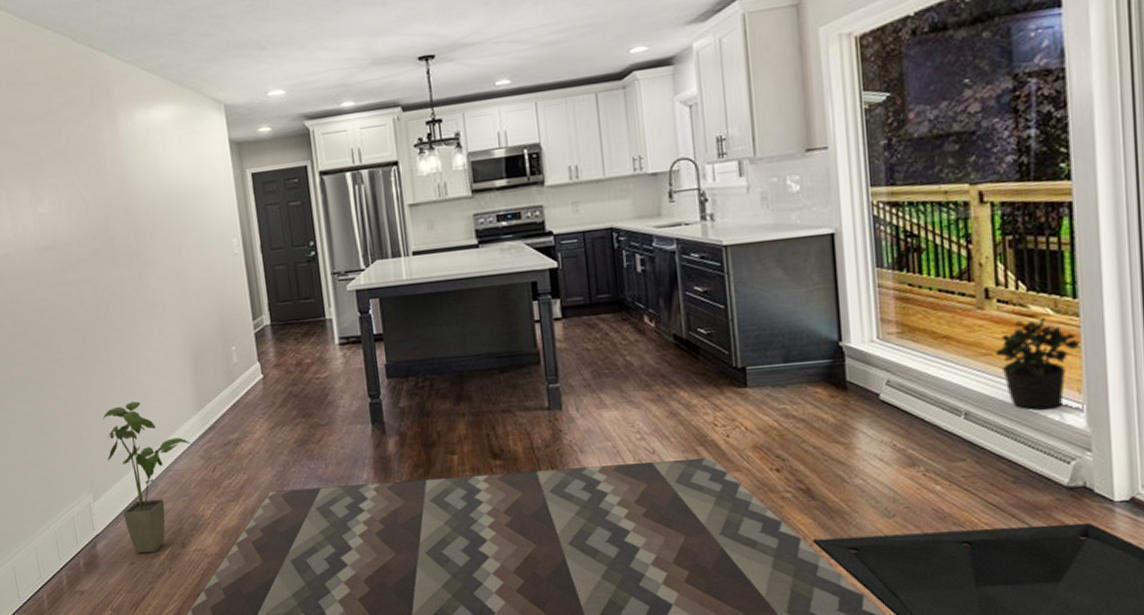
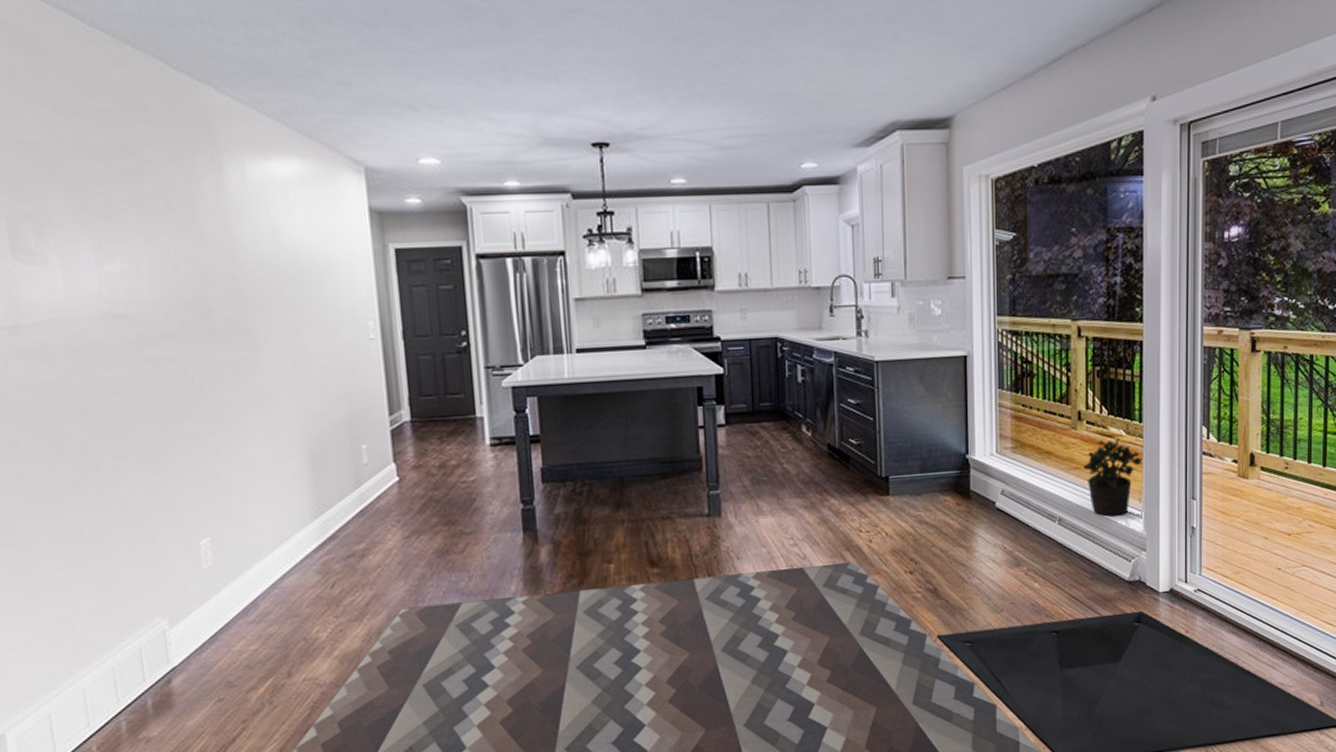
house plant: present [103,401,191,554] -> none [187,507,305,688]

